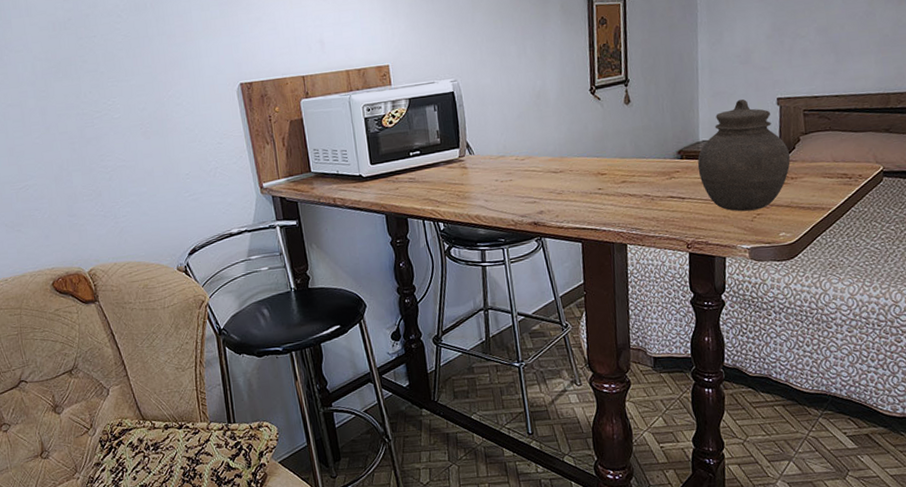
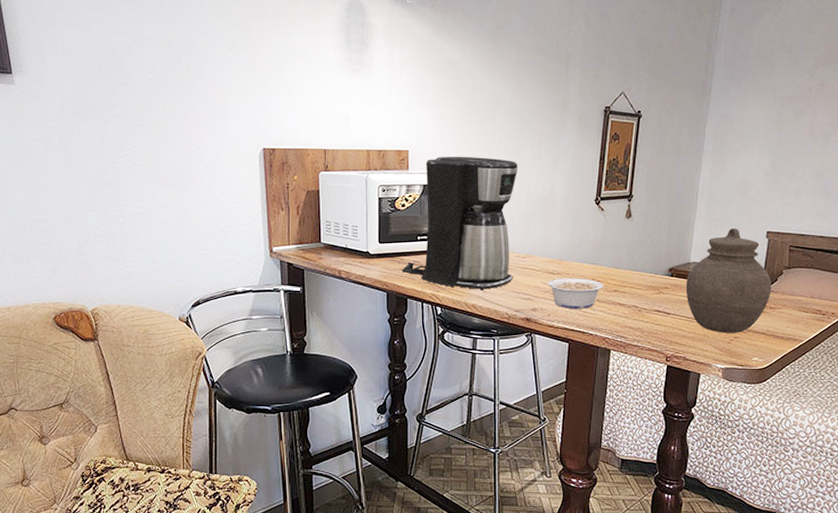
coffee maker: none [397,60,515,200] -> present [401,157,518,291]
legume: none [543,173,611,207] -> present [540,278,603,310]

